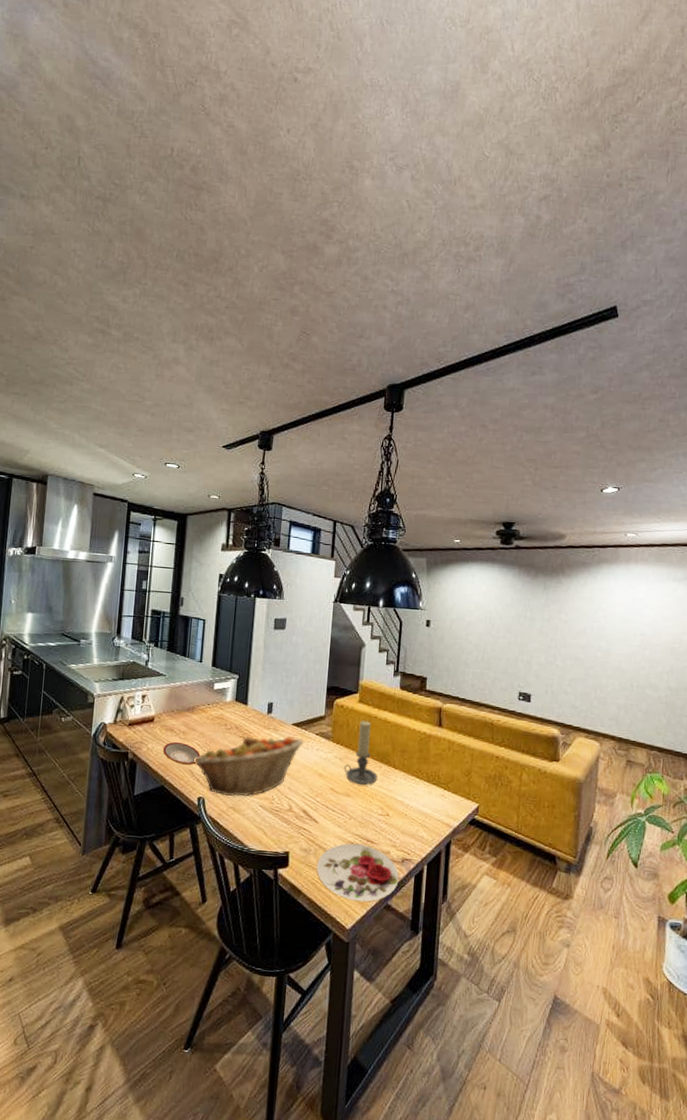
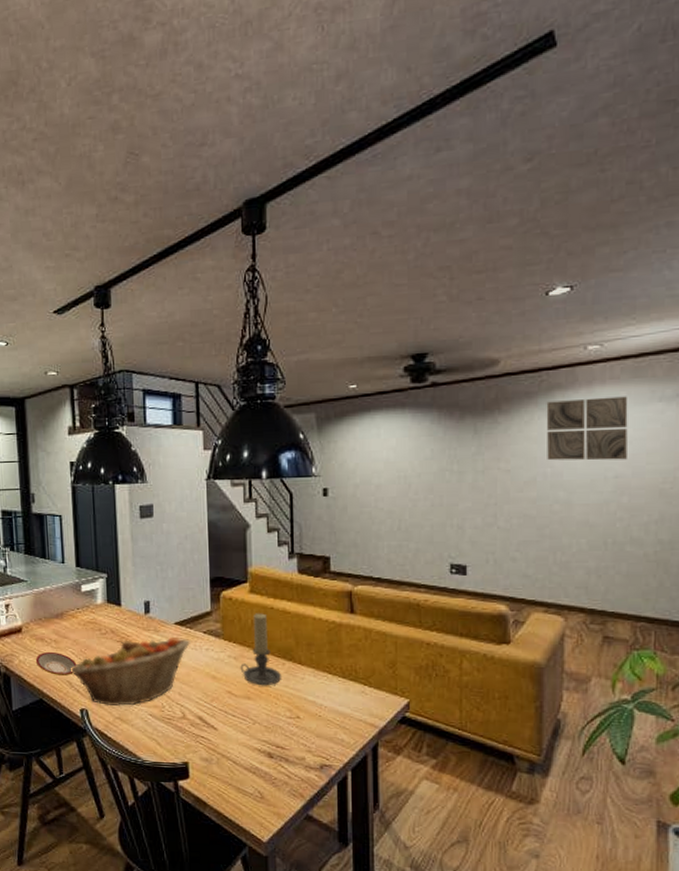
plate: present [317,843,399,902] -> none [222,750,319,813]
wall art: none [595,571,653,623] -> present [546,396,628,461]

